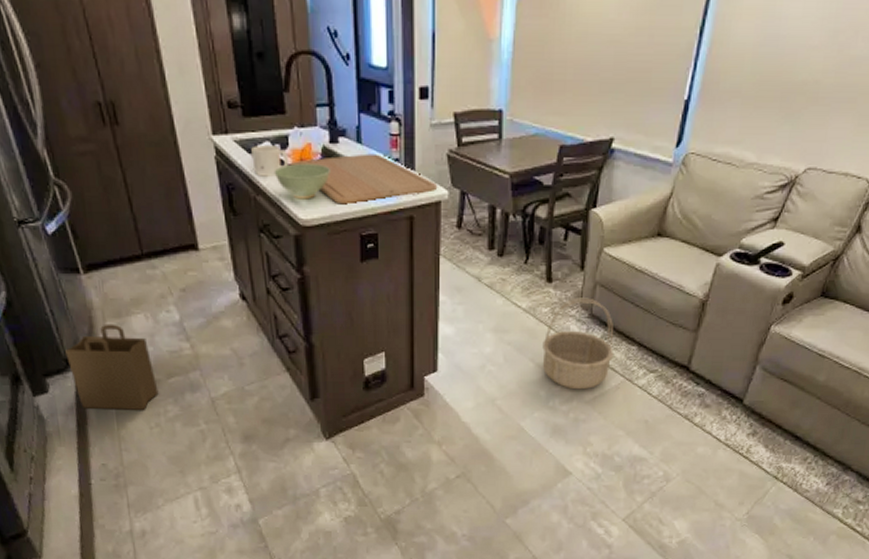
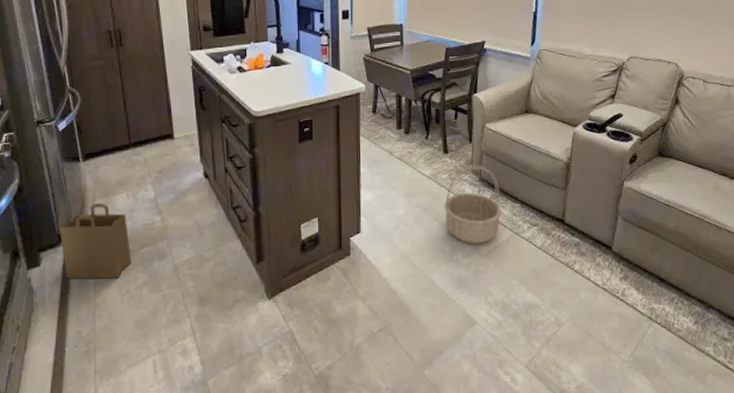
mug: present [251,145,289,177] -> none [219,57,247,80]
bowl: present [274,164,330,200] -> none [235,69,277,96]
chopping board: present [291,153,438,205] -> none [248,59,357,99]

